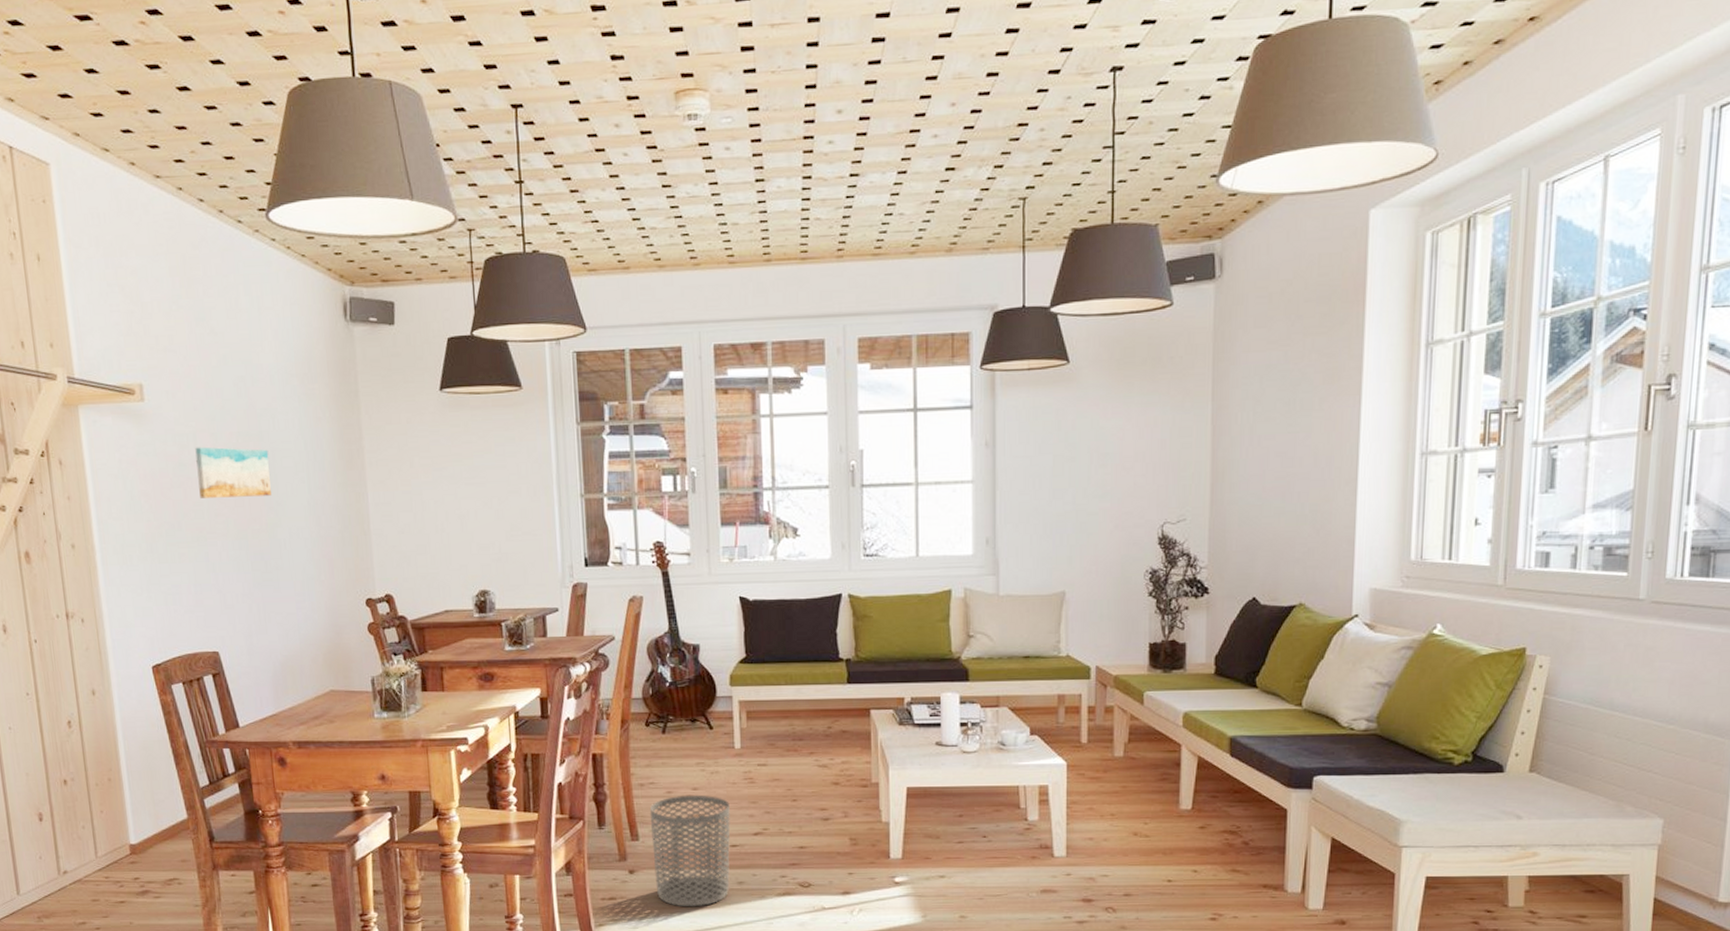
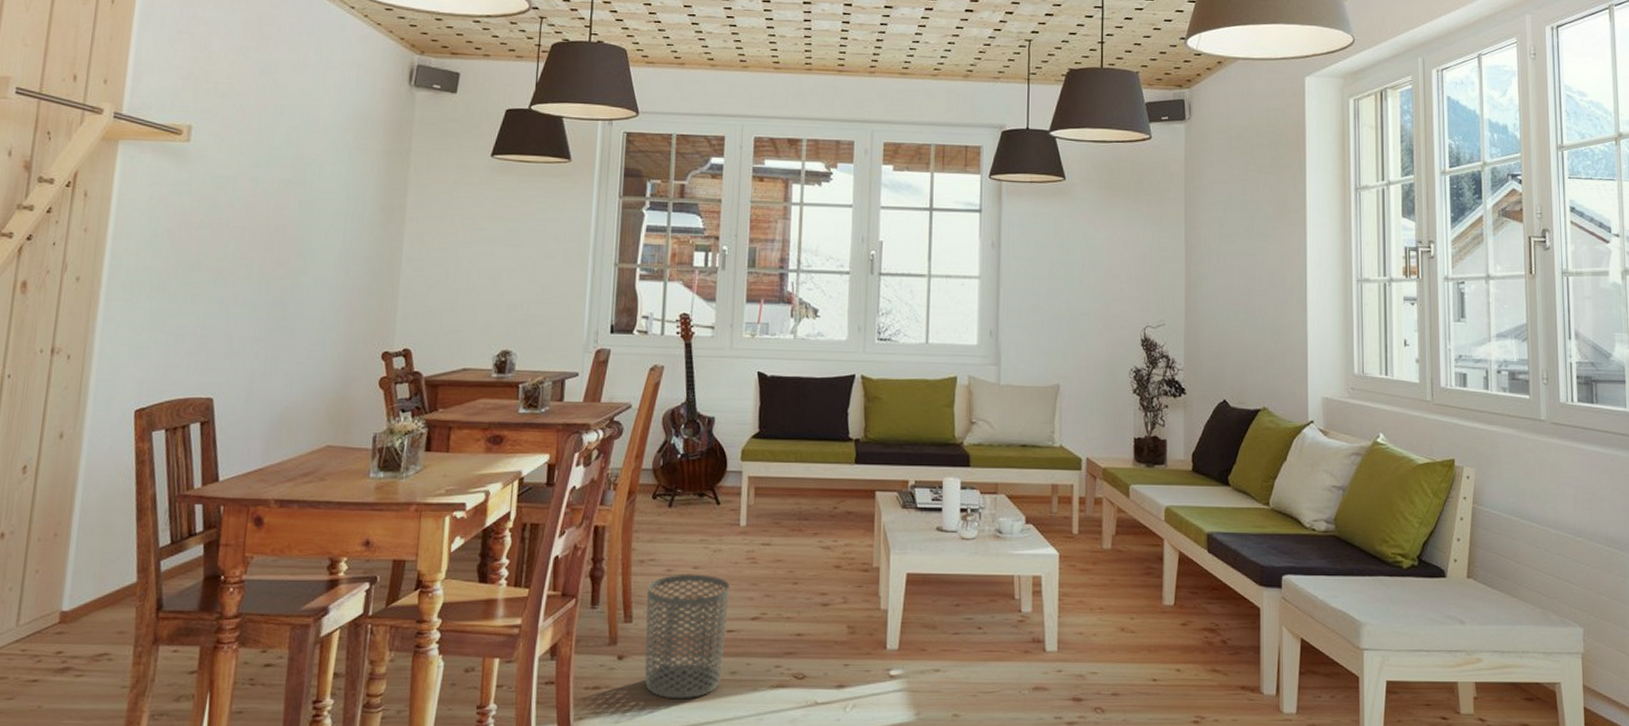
wall art: present [195,447,271,498] -> none [227,190,309,243]

